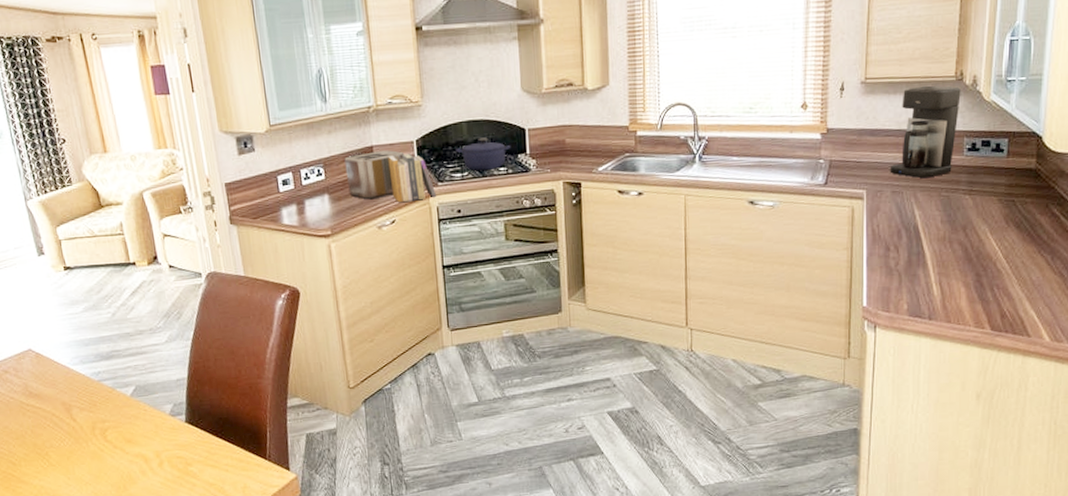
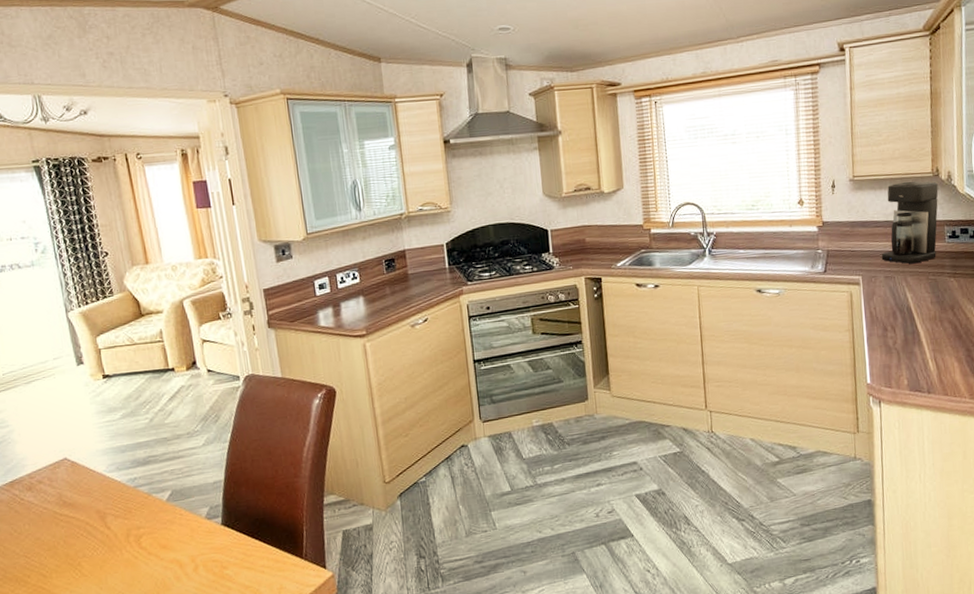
toaster: present [344,150,405,200] -> none [378,253,436,300]
books: present [388,153,437,203] -> none [419,256,467,303]
cooking pot: present [456,137,510,172] -> none [484,239,534,271]

